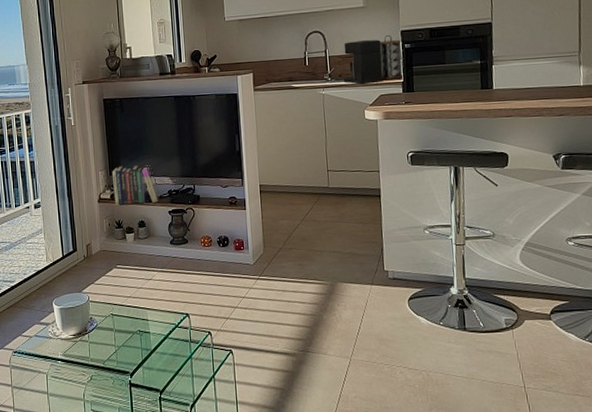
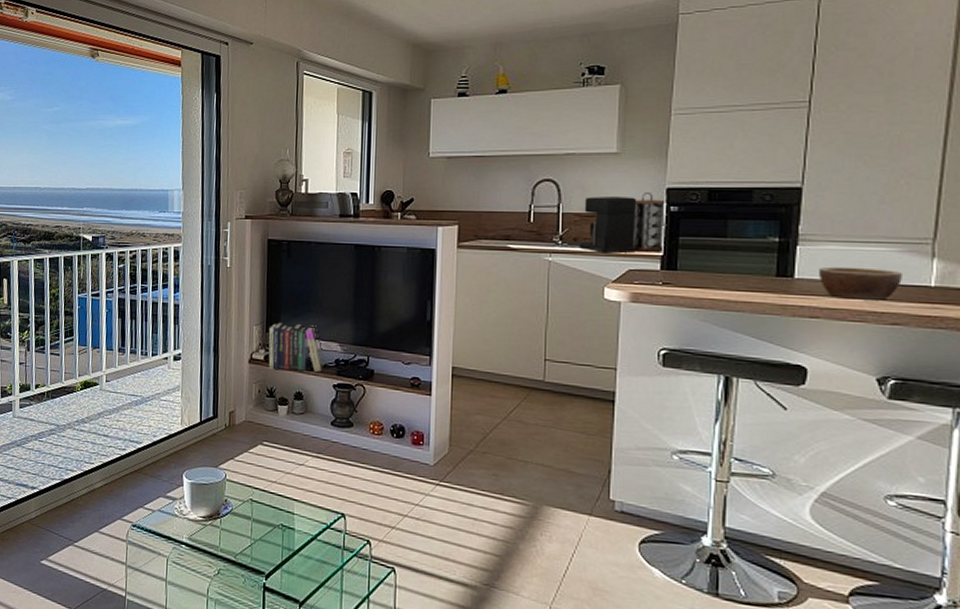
bowl: none [508,76,562,101] -> present [818,266,902,300]

